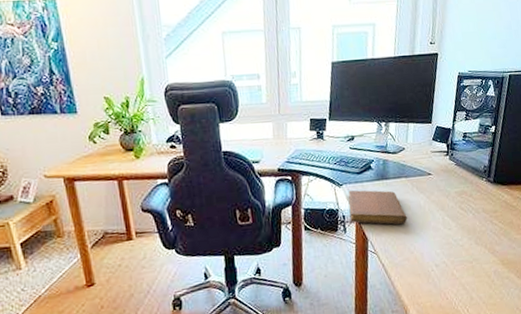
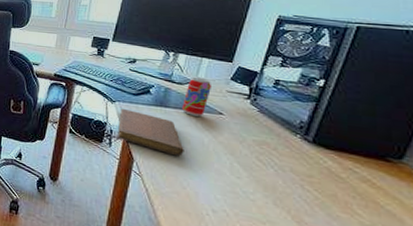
beverage can: none [399,143,419,182] -> present [182,76,211,117]

